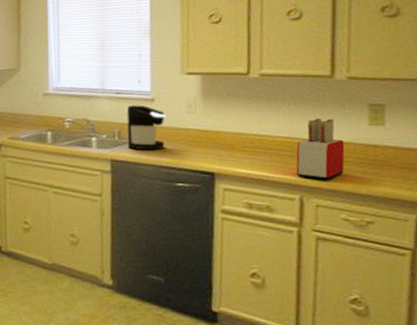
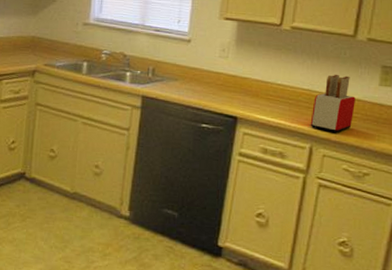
coffee maker: present [126,105,166,151] -> none [160,44,200,90]

